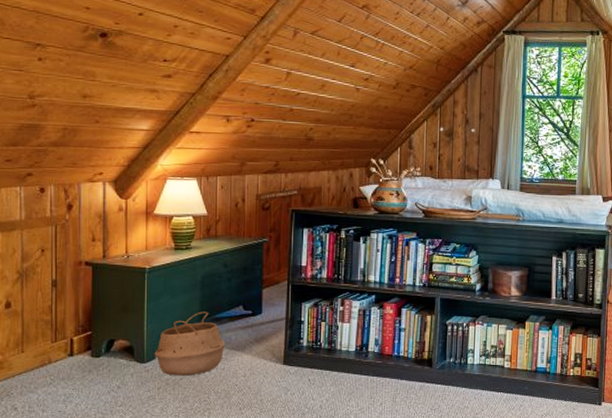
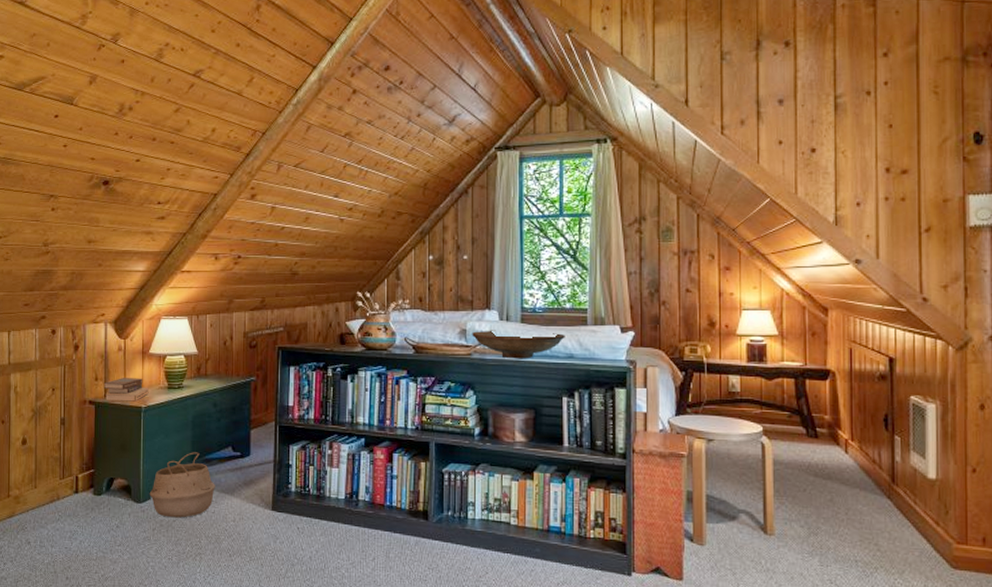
books: none [103,238,154,263] -> present [104,378,149,402]
decorative bowl: none [476,198,557,224] -> present [472,331,565,359]

